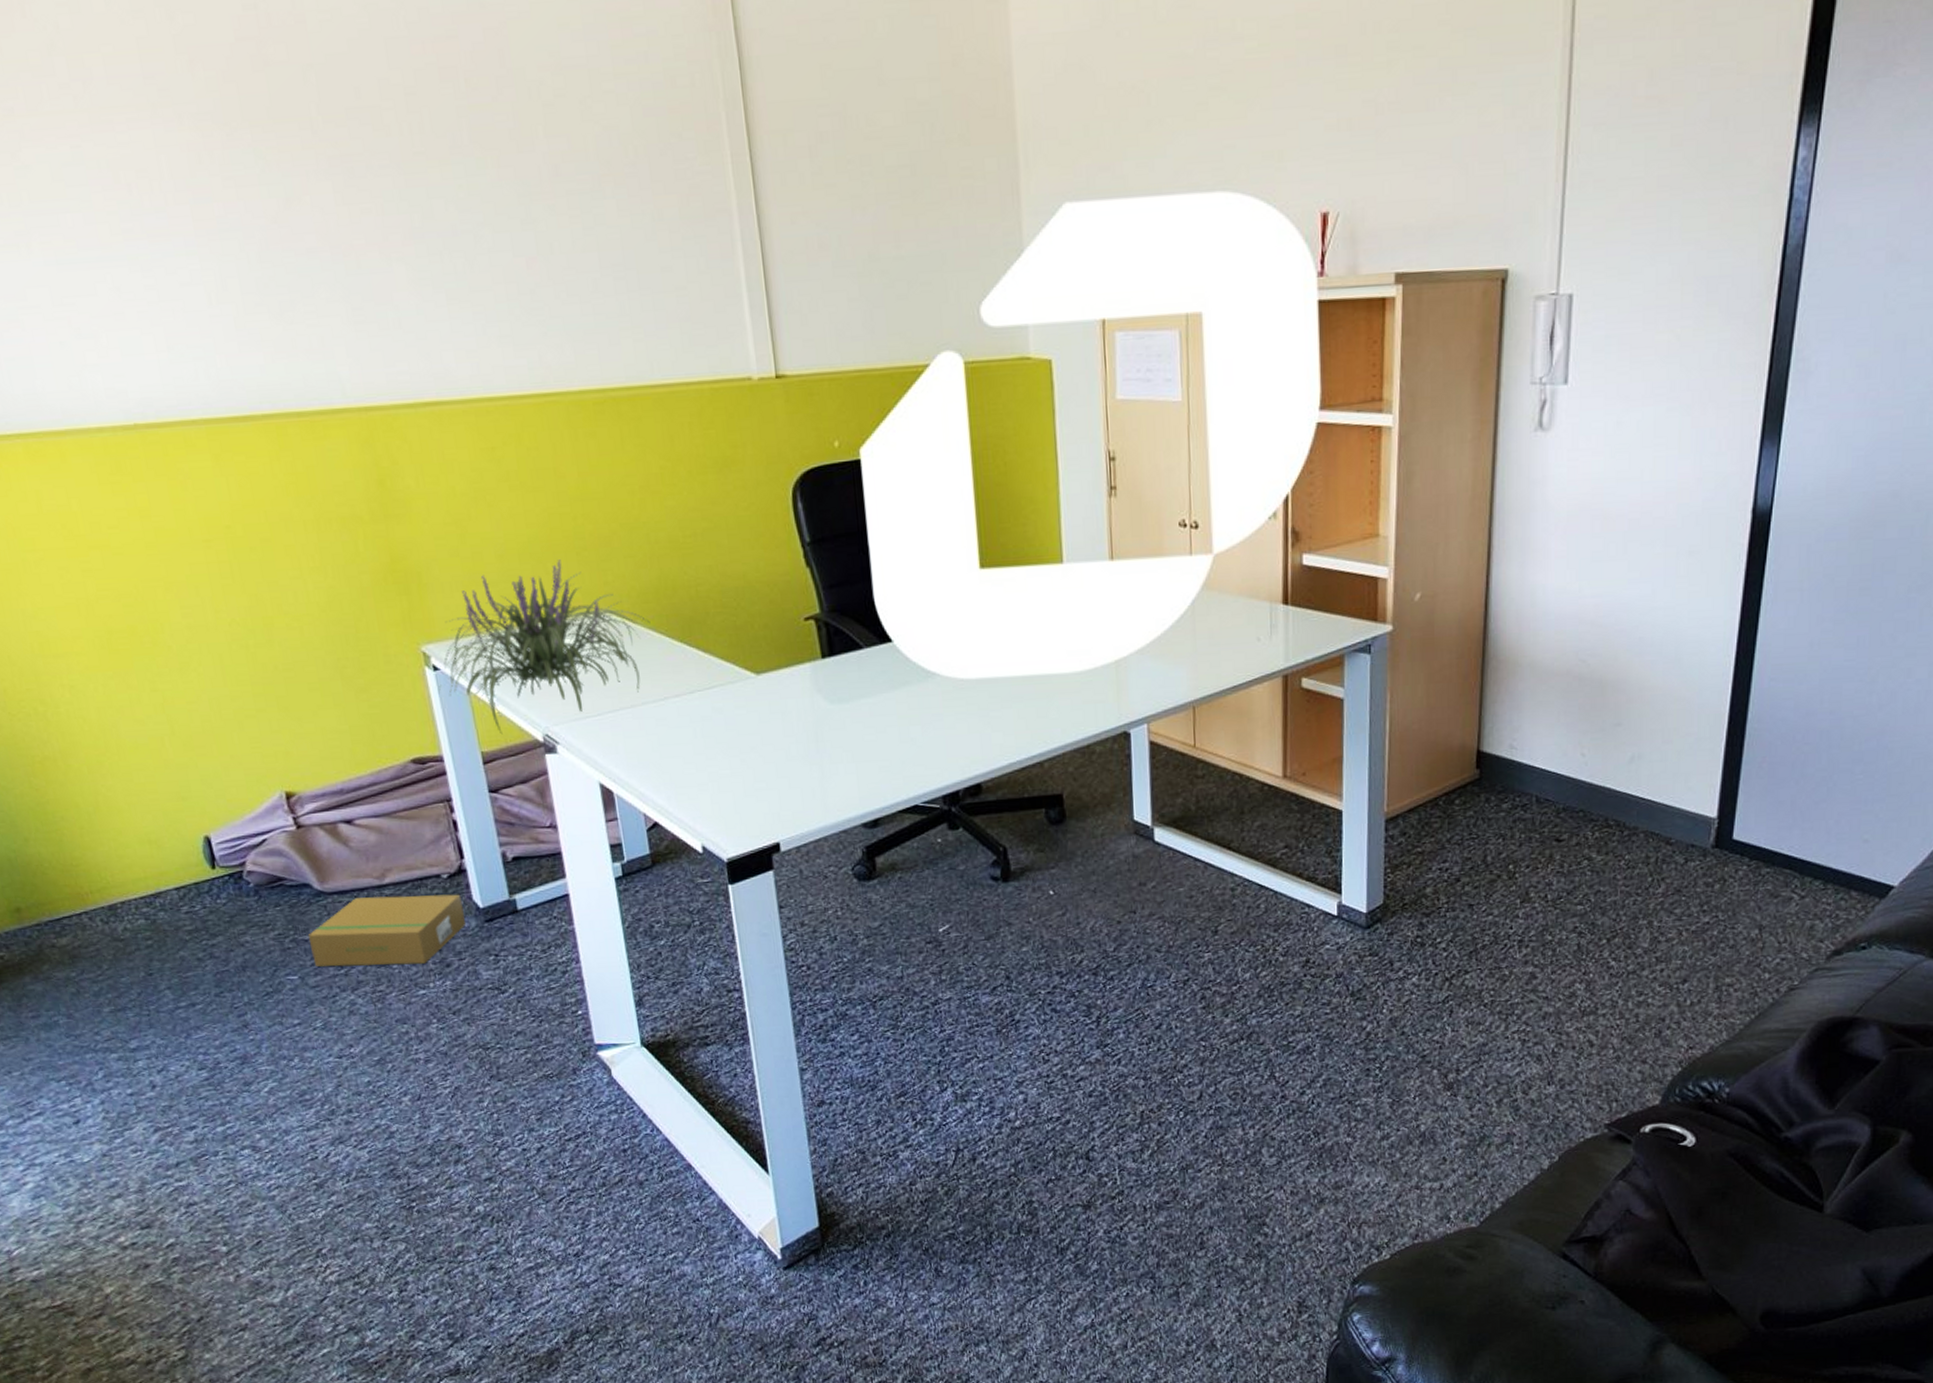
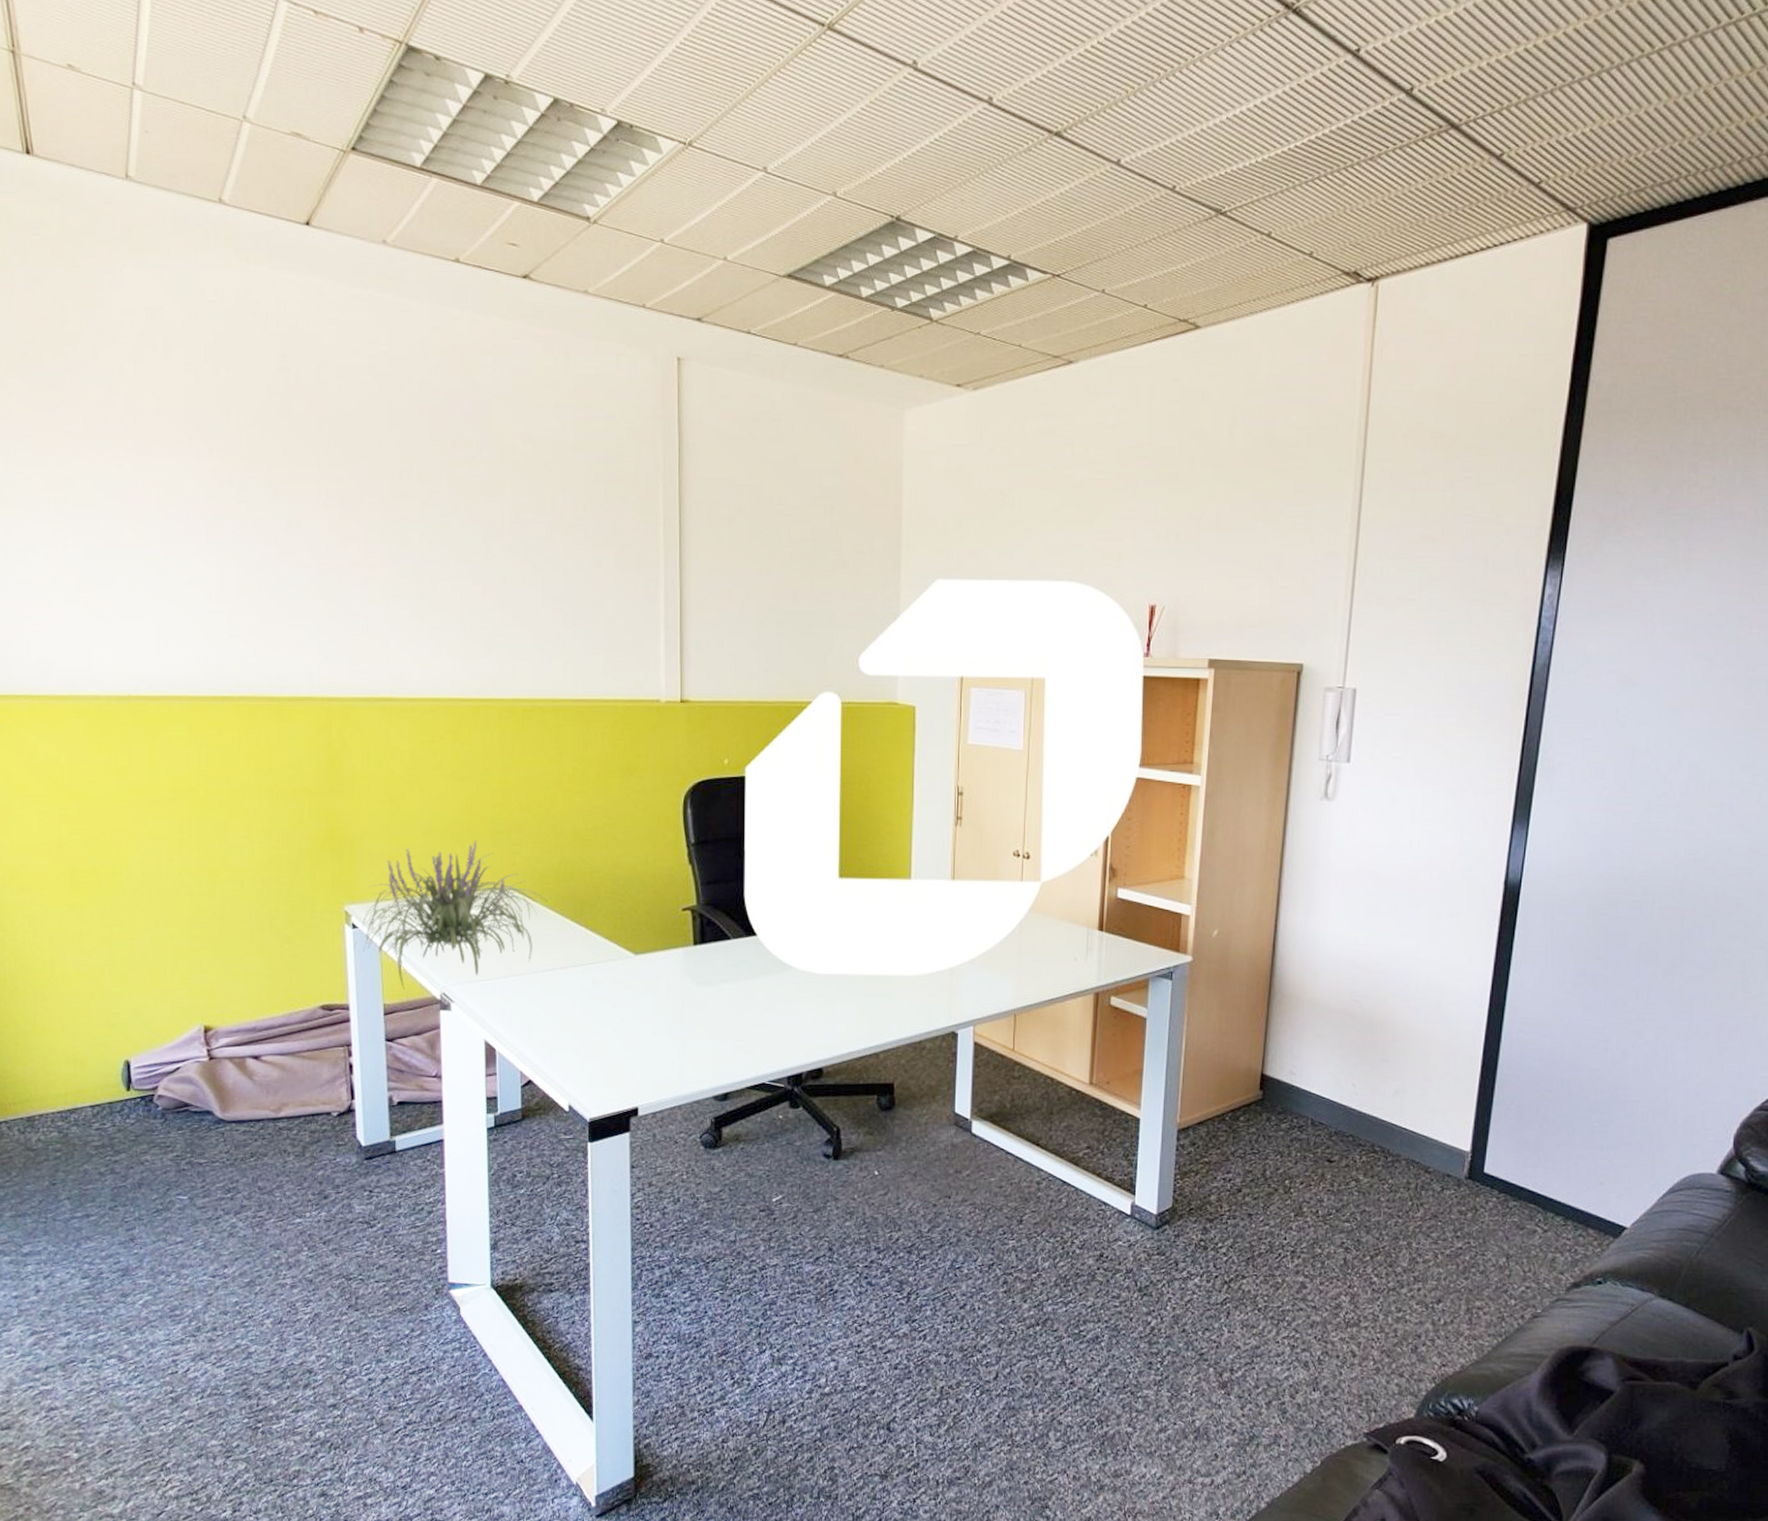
box: present [308,894,467,967] -> none [203,1128,348,1194]

